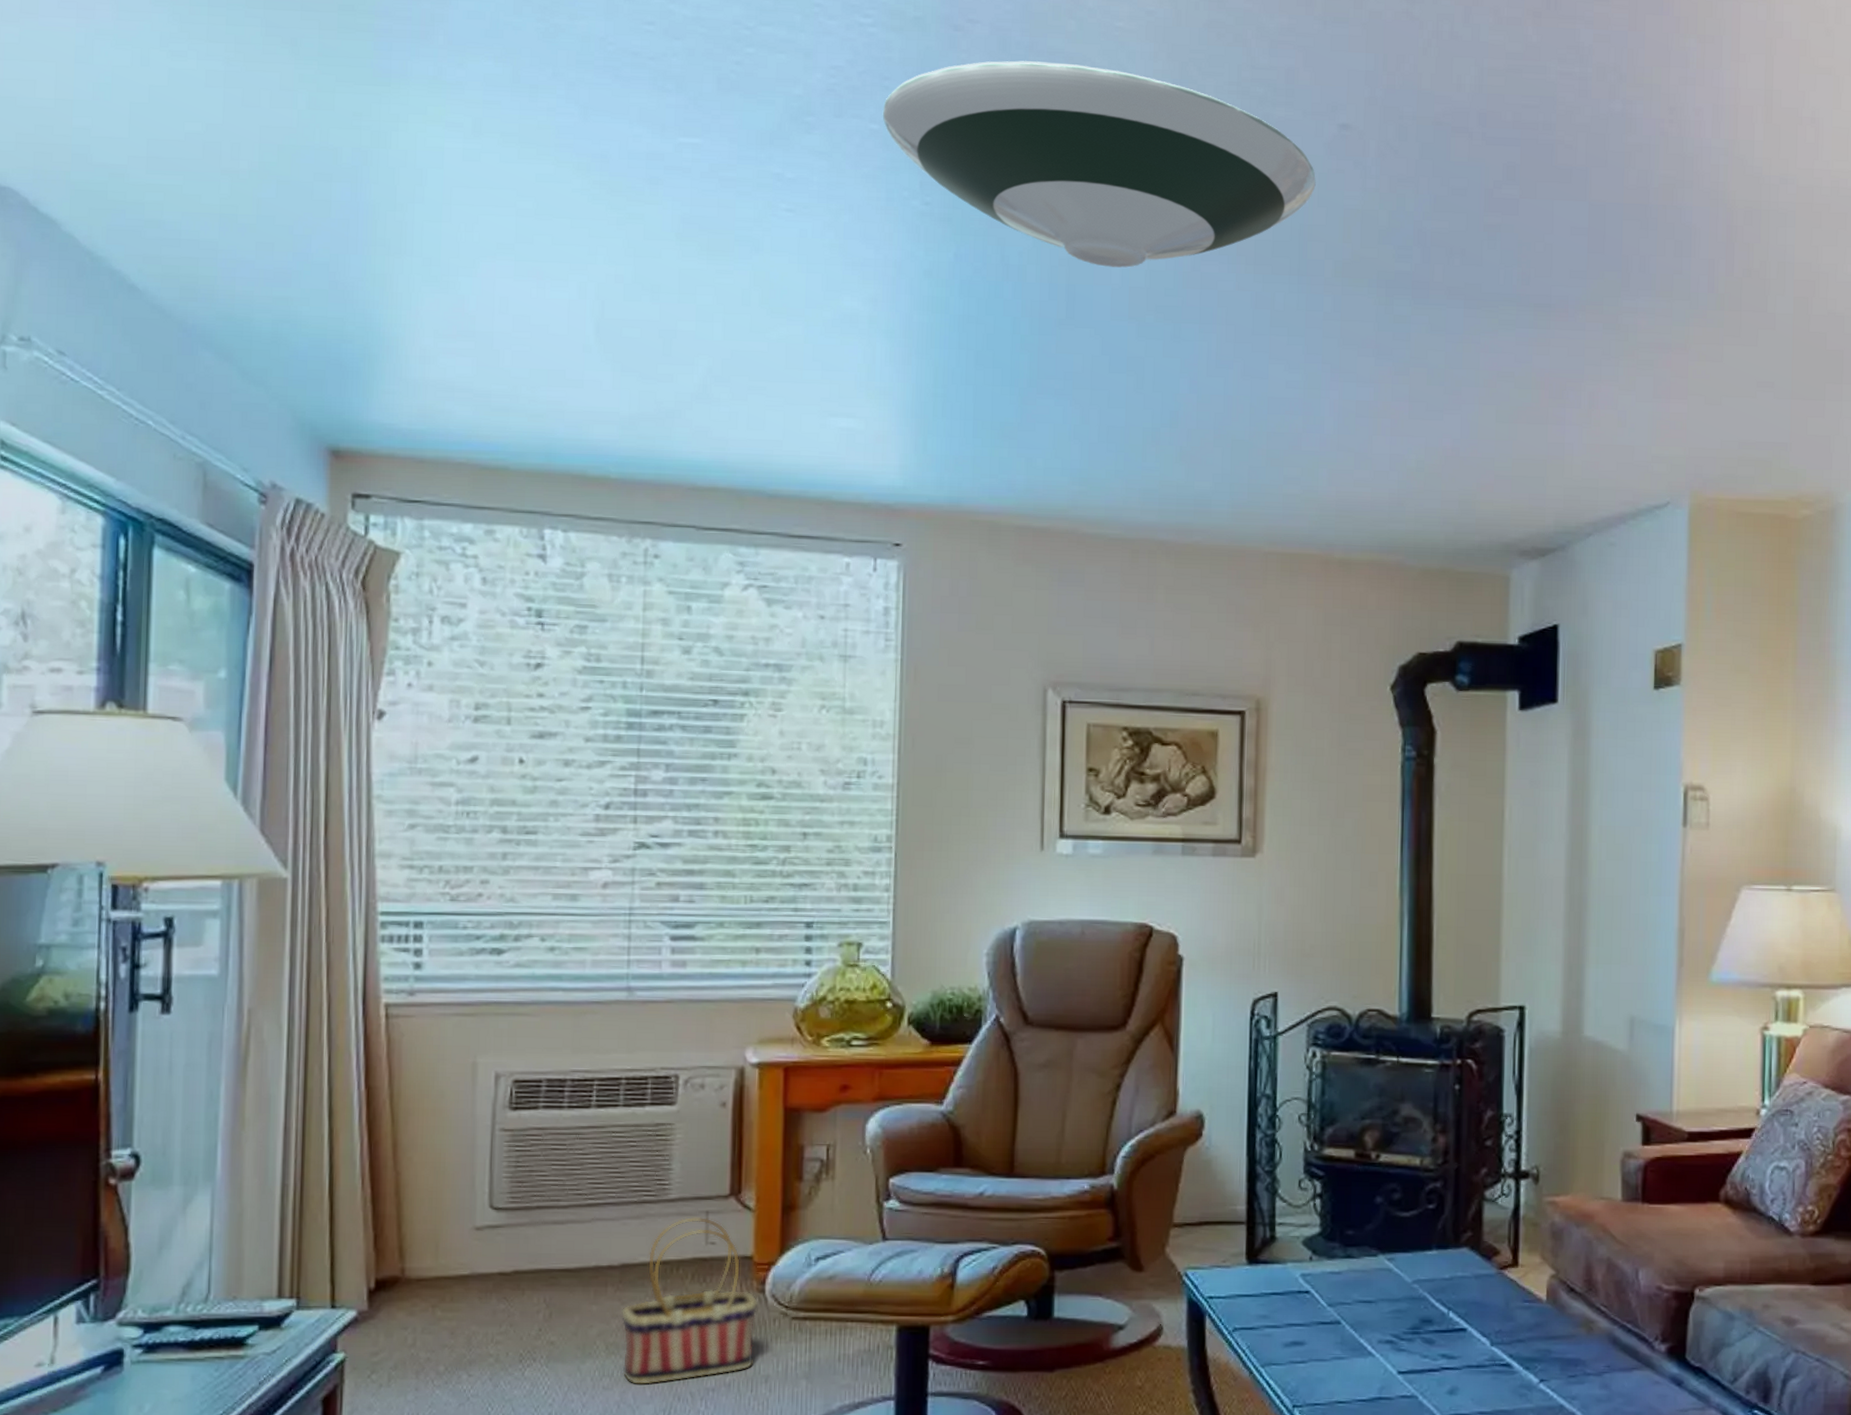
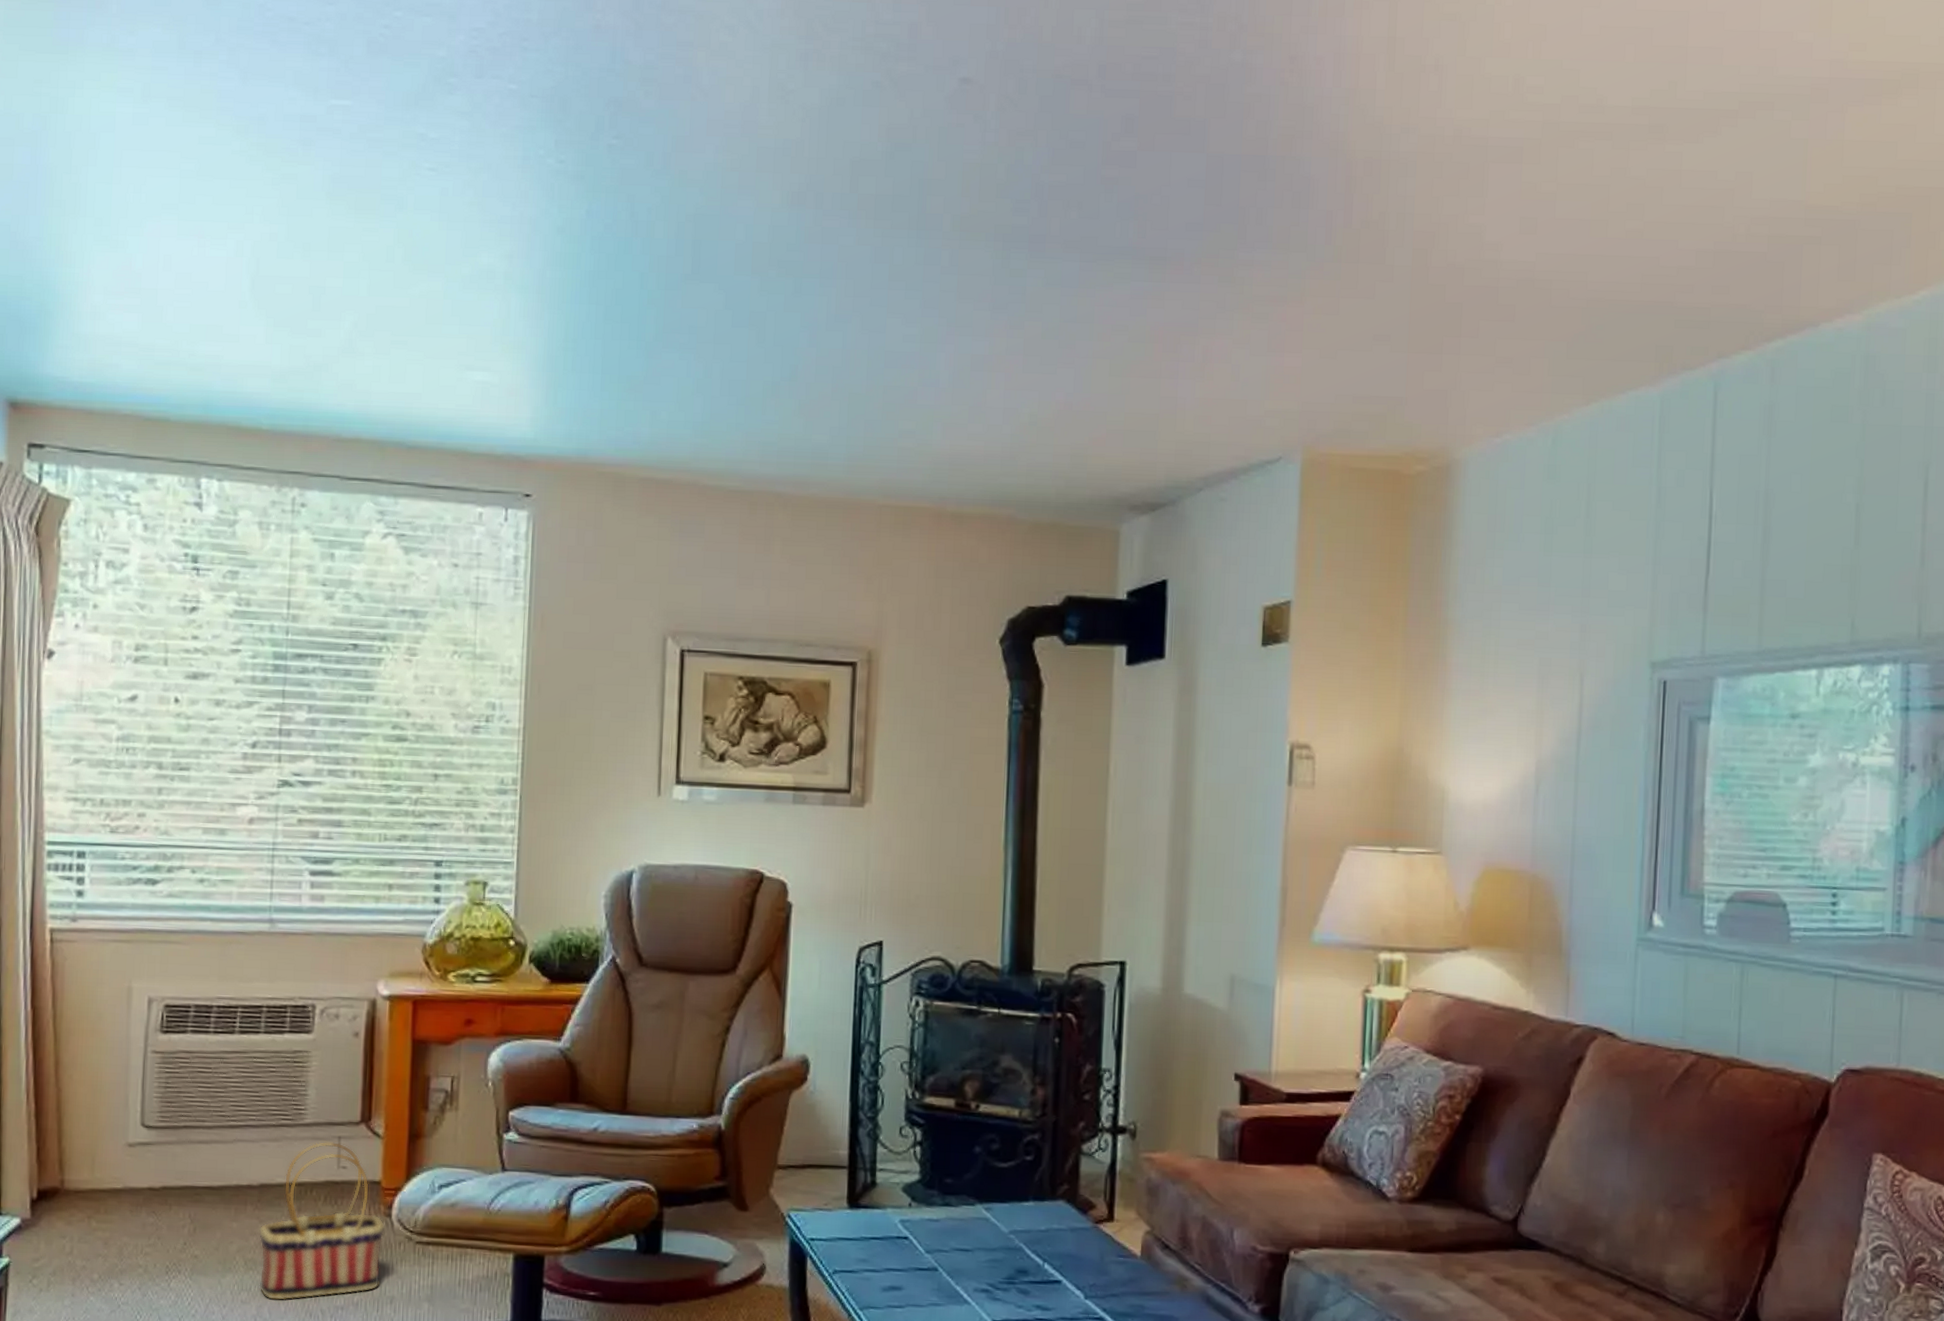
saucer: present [882,60,1316,268] -> none [520,20,936,223]

